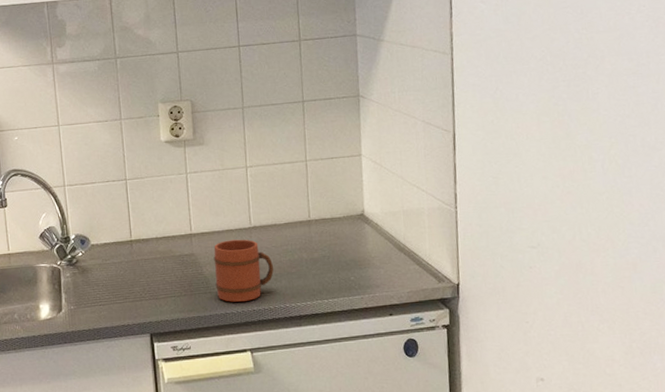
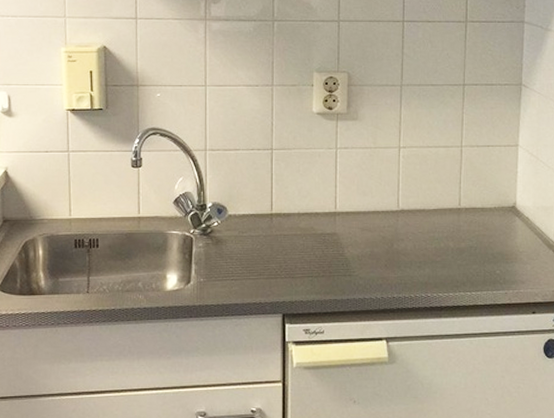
mug: present [213,239,274,302] -> none [356,222,418,287]

